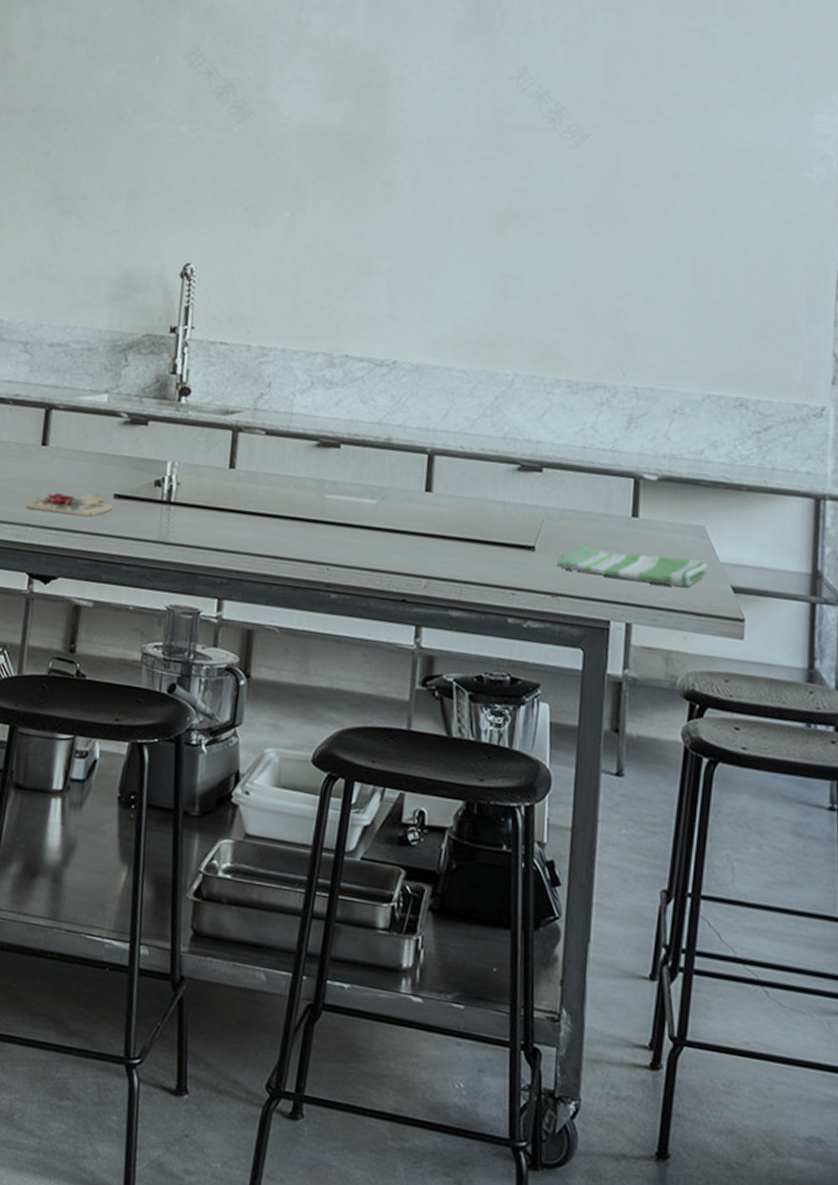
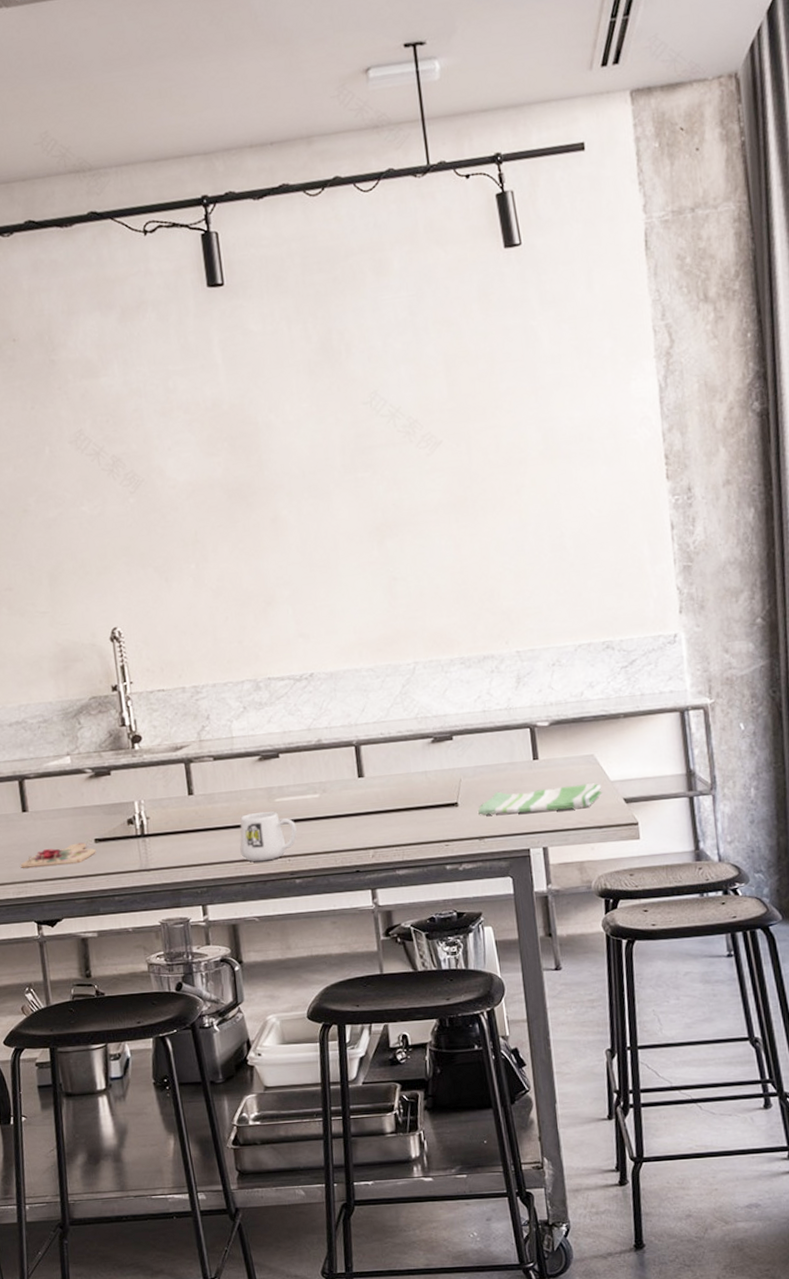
mug: none [274,505,344,564] -> present [240,811,297,862]

